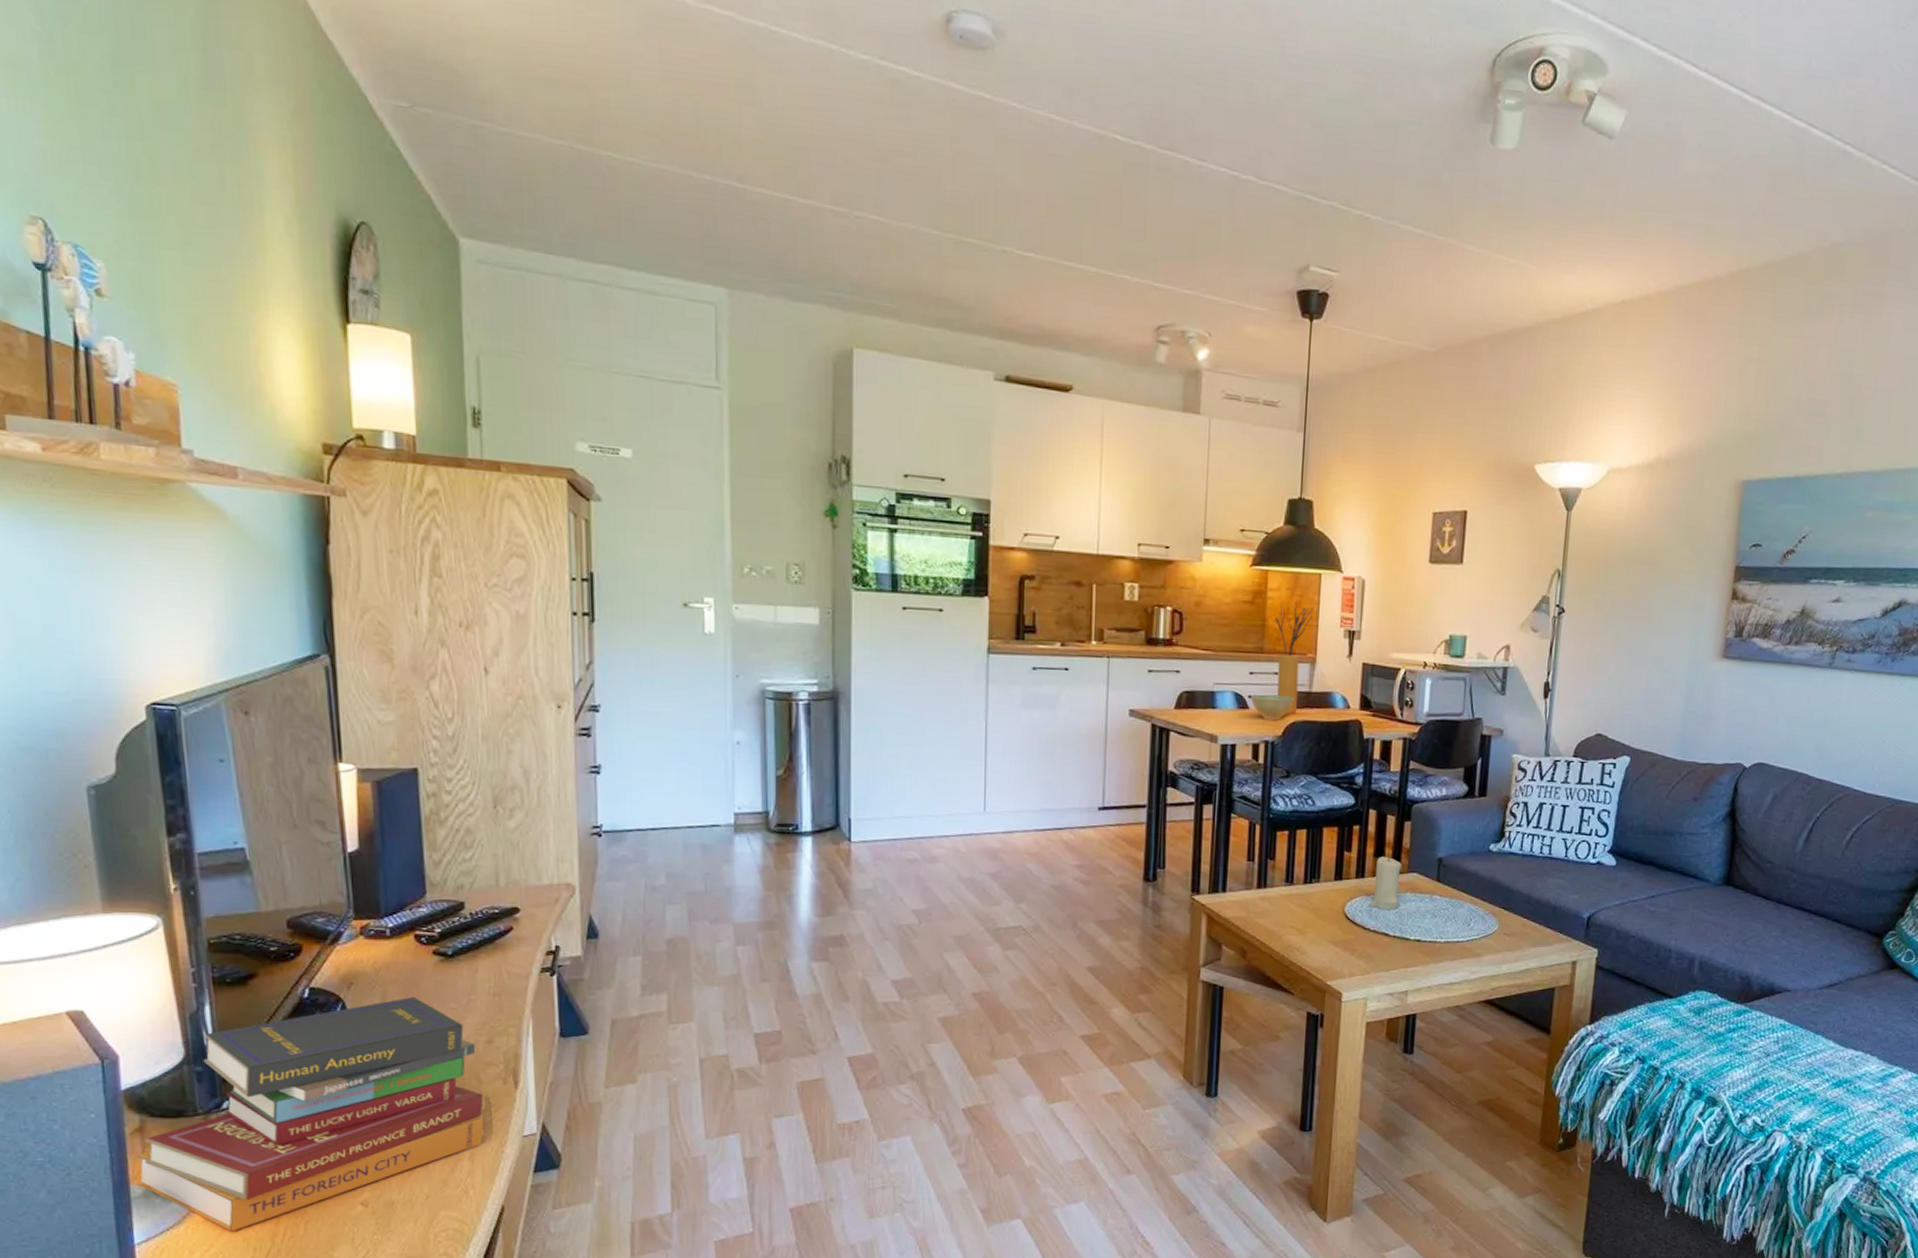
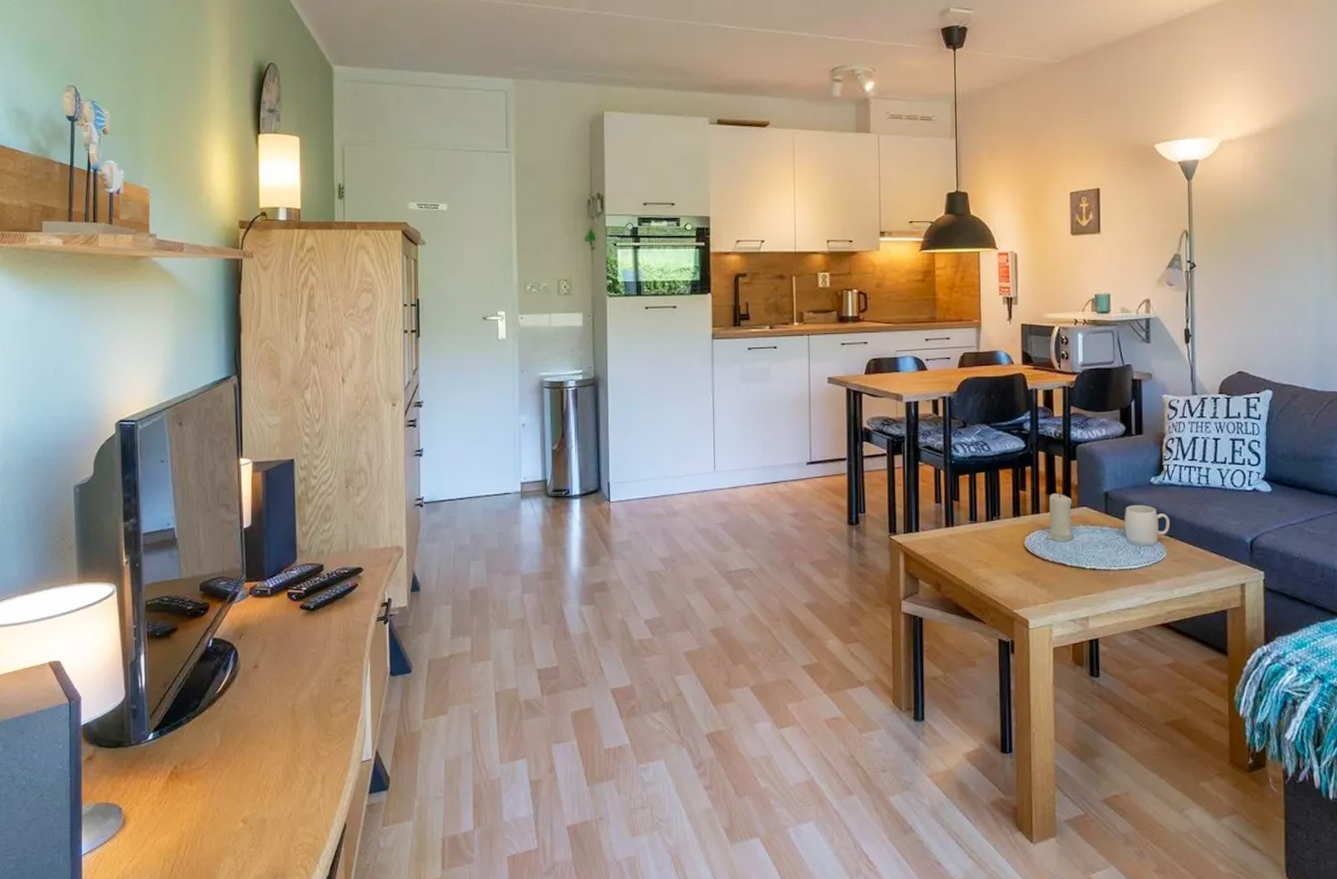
books: present [137,996,484,1232] -> none [87,643,333,845]
bowl: present [1251,695,1294,720] -> none [928,357,965,378]
vase: present [1276,602,1314,715] -> none [944,277,976,373]
mug: none [1455,873,1506,920] -> present [1124,505,1171,548]

